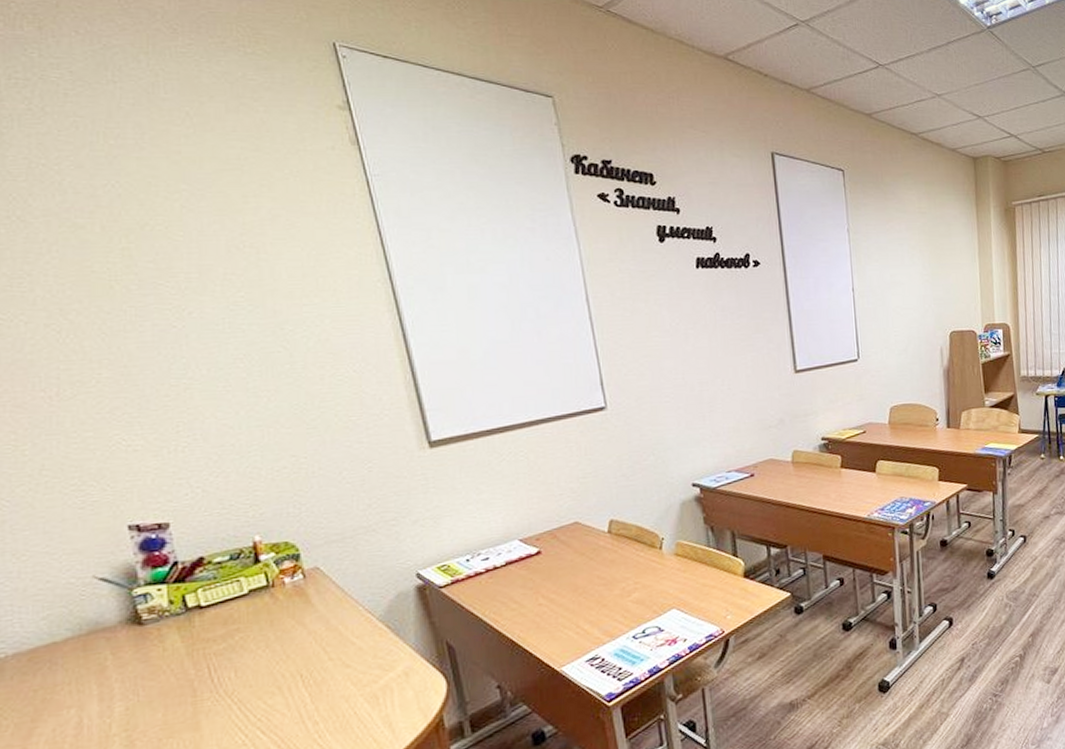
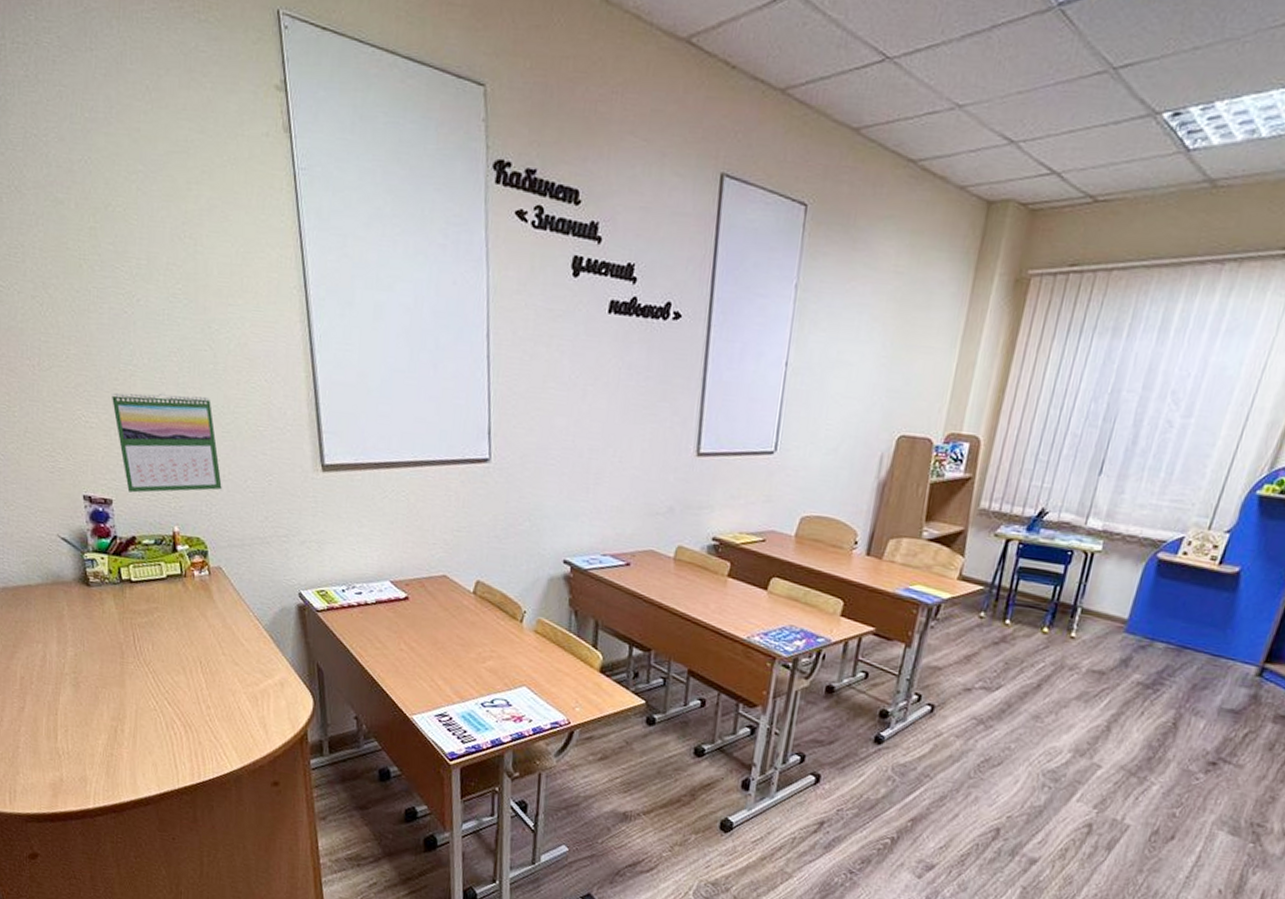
calendar: none [162,398,312,511] -> present [112,393,222,493]

